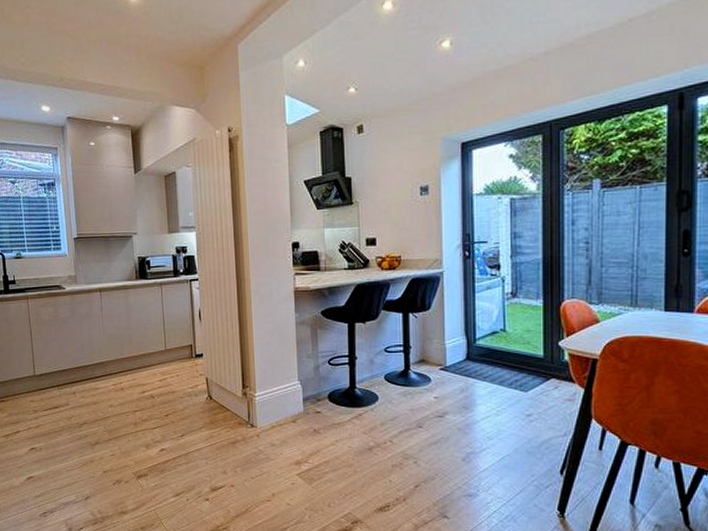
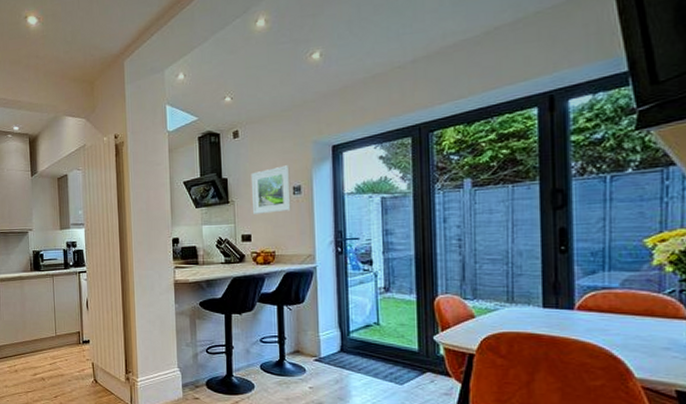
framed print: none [376,163,418,216] -> present [251,165,291,214]

